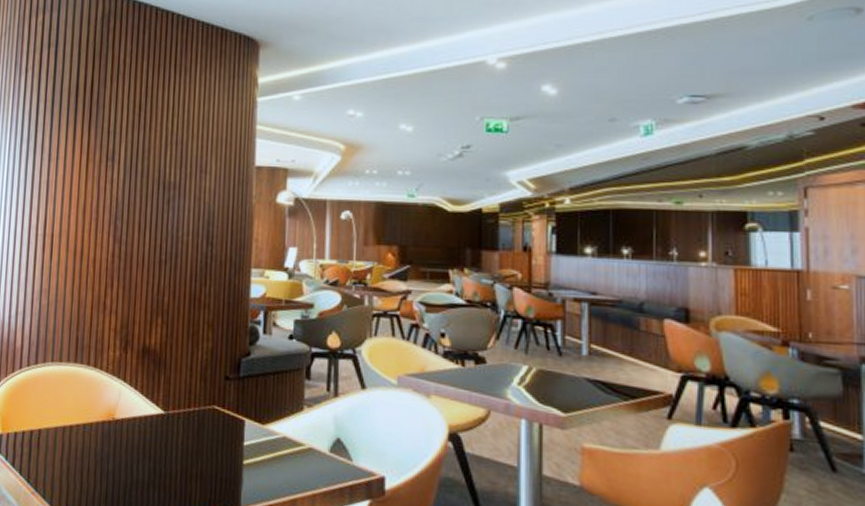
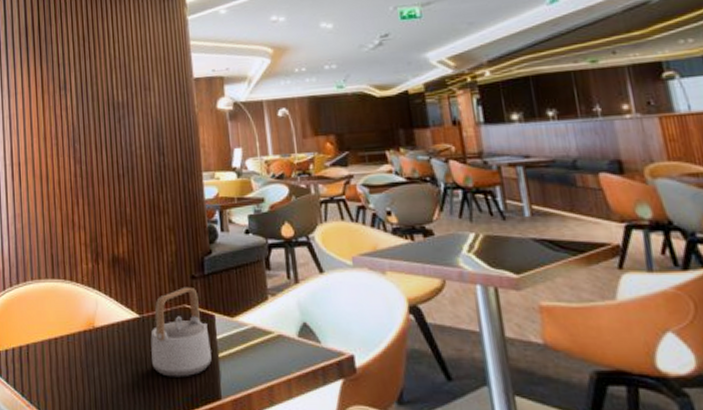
teapot: none [172,387,237,481] -> present [150,286,212,377]

